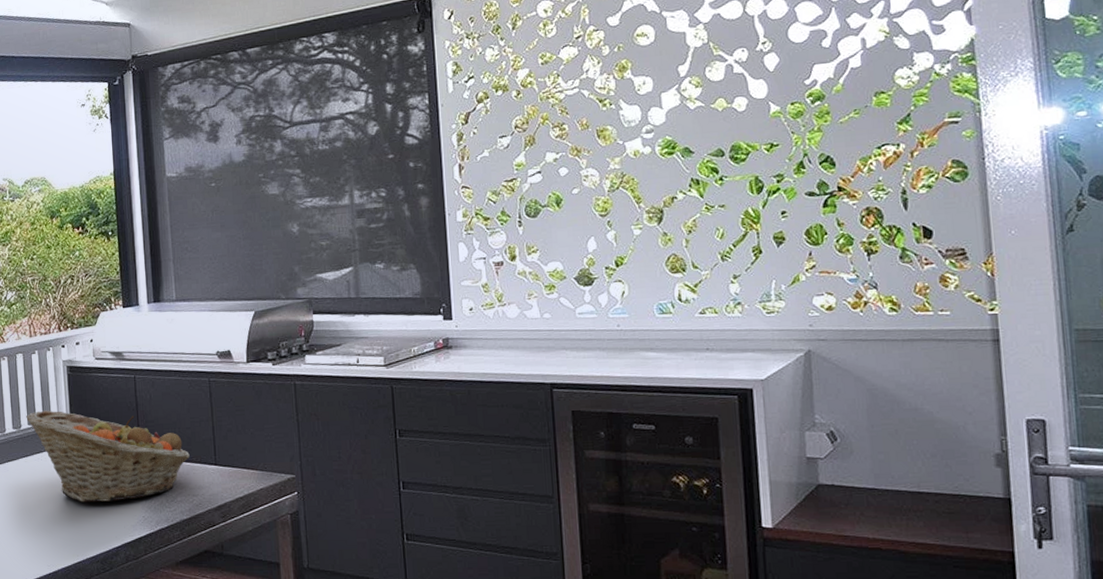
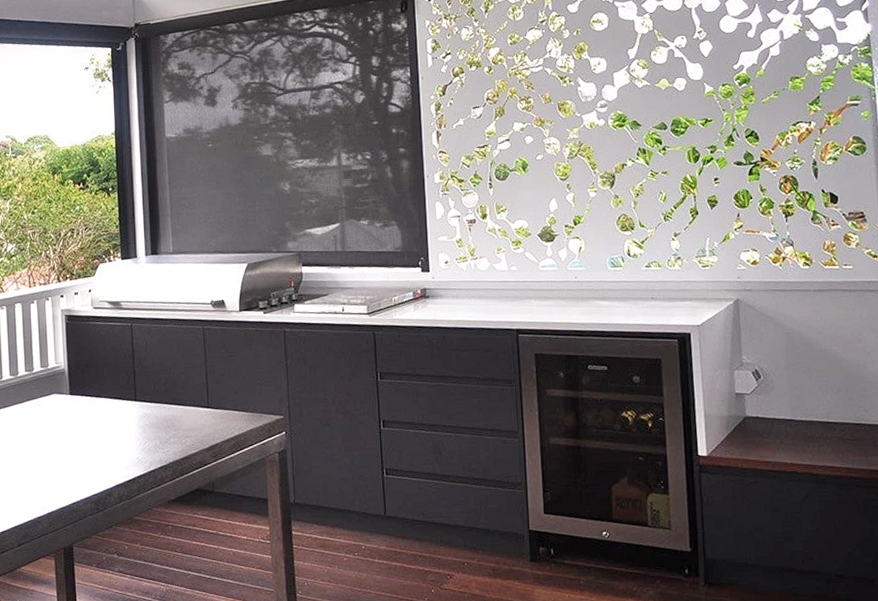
fruit basket: present [26,410,190,502] -> none [24,357,184,446]

